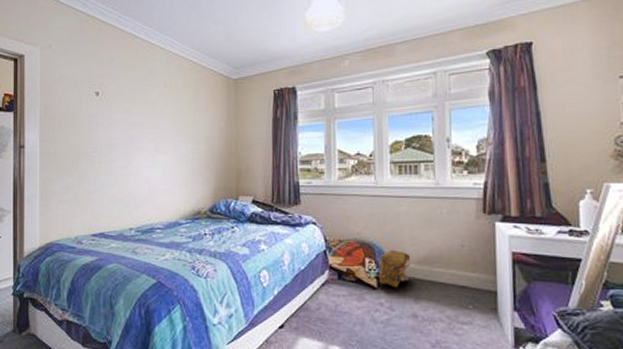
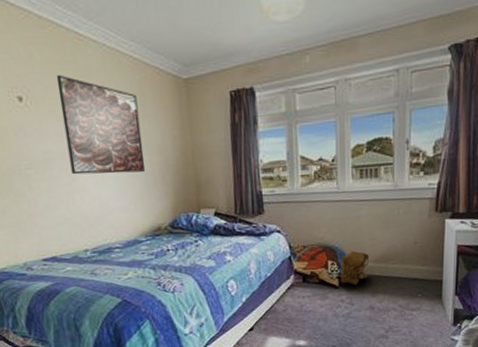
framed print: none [128,74,193,159] -> present [56,74,146,175]

